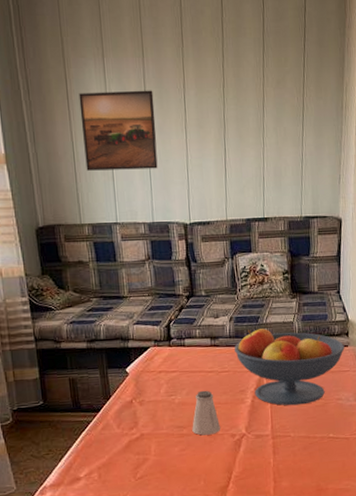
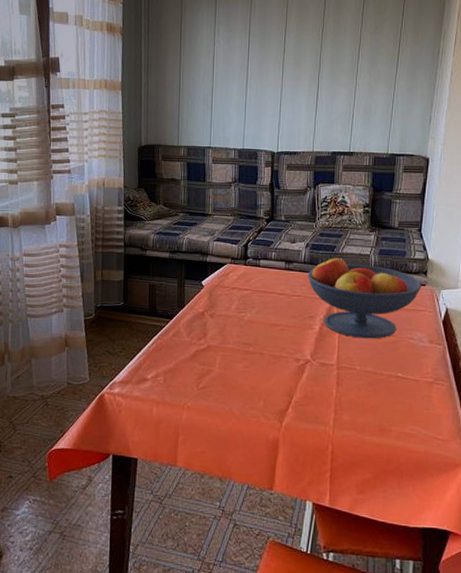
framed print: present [79,90,158,171] -> none [189,31,257,101]
saltshaker: present [192,390,220,436] -> none [258,311,286,356]

